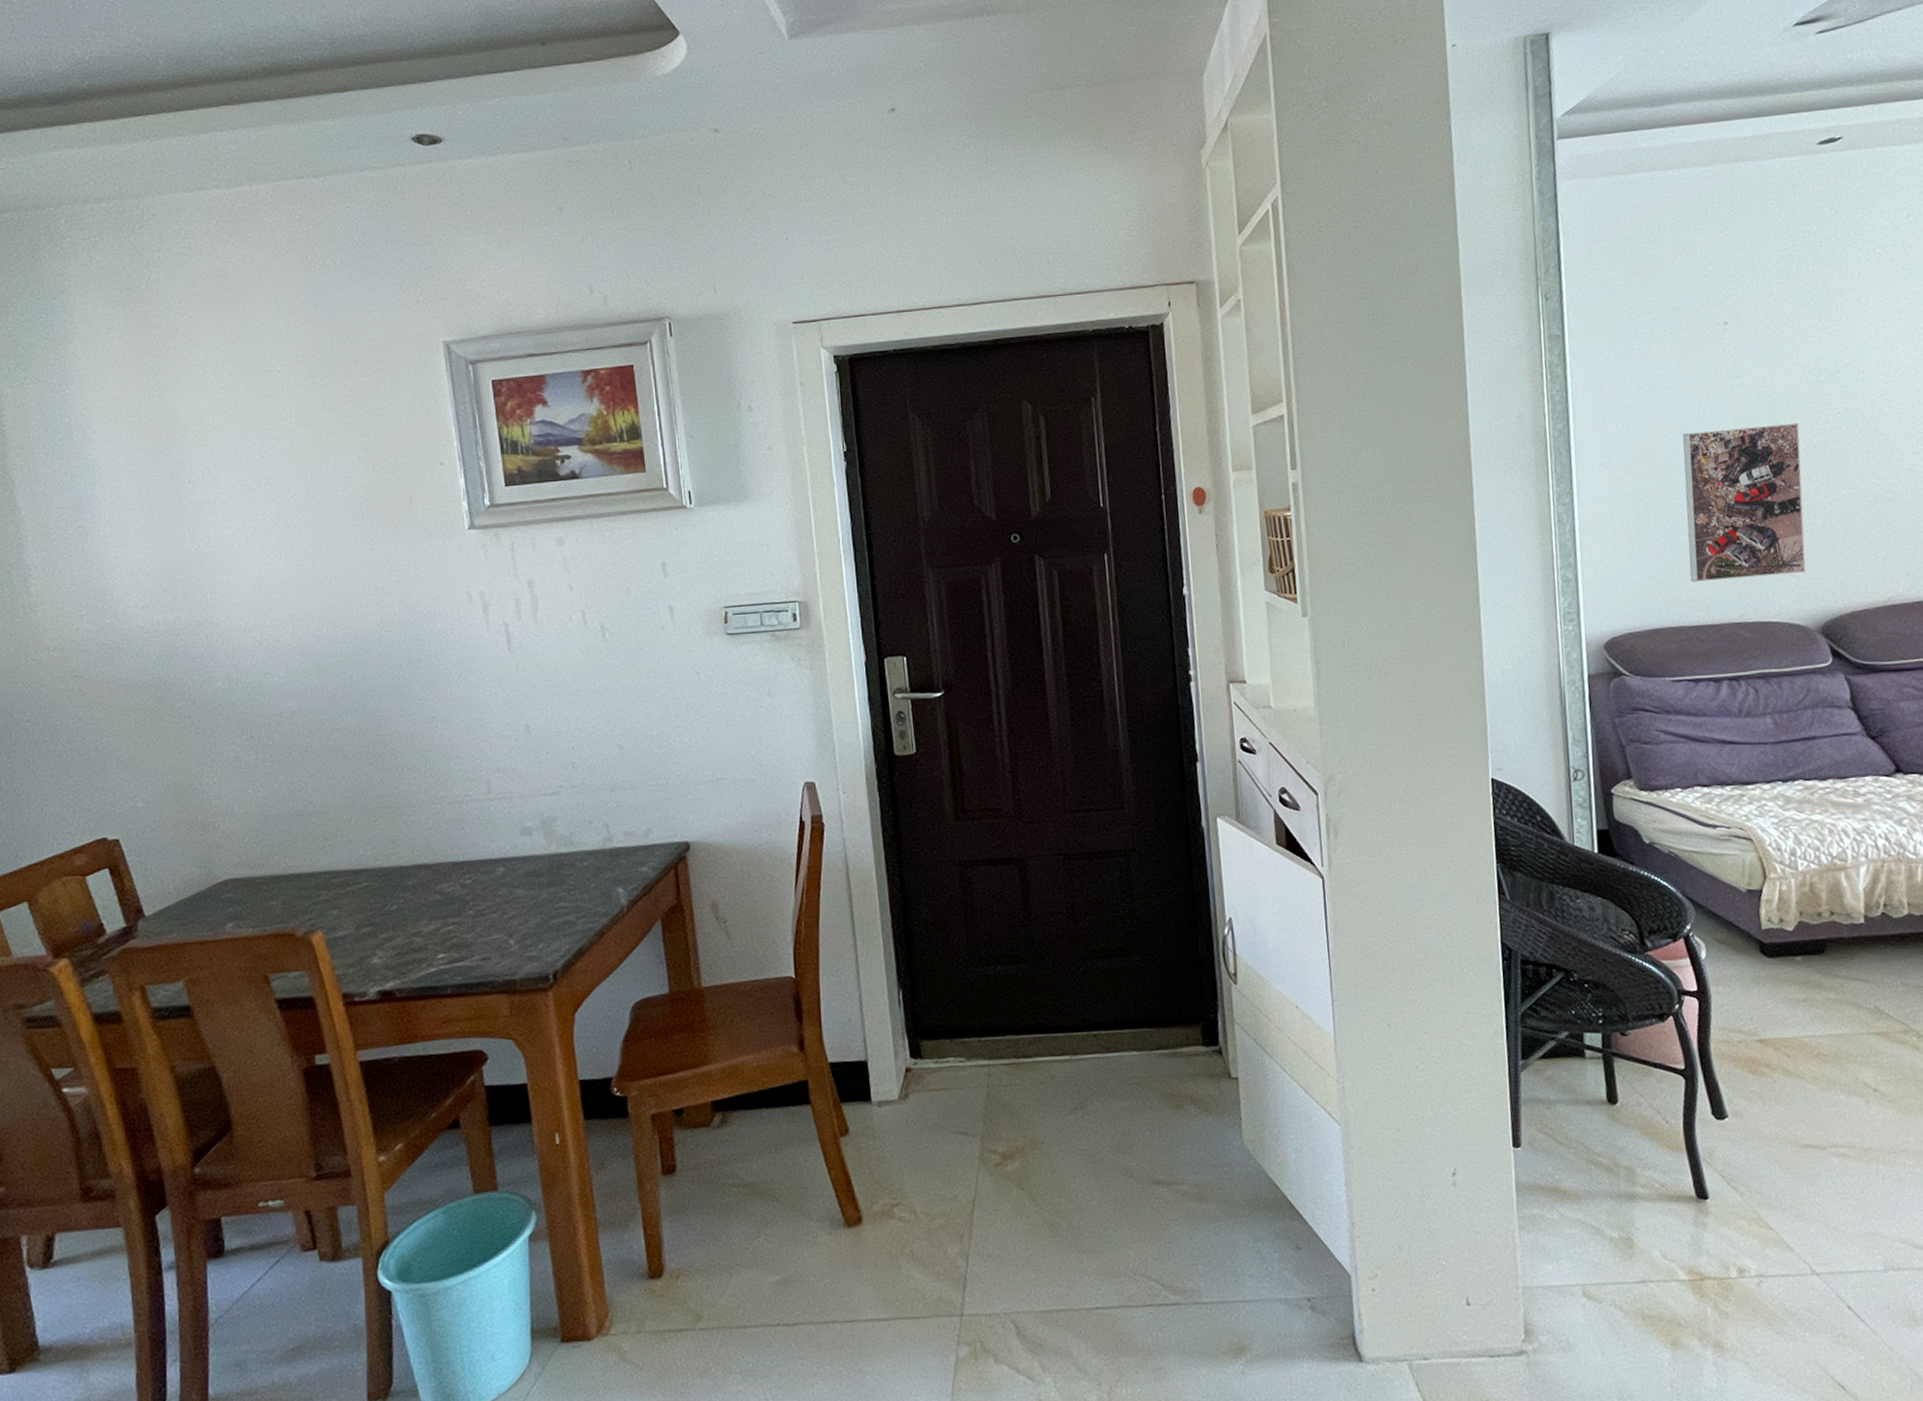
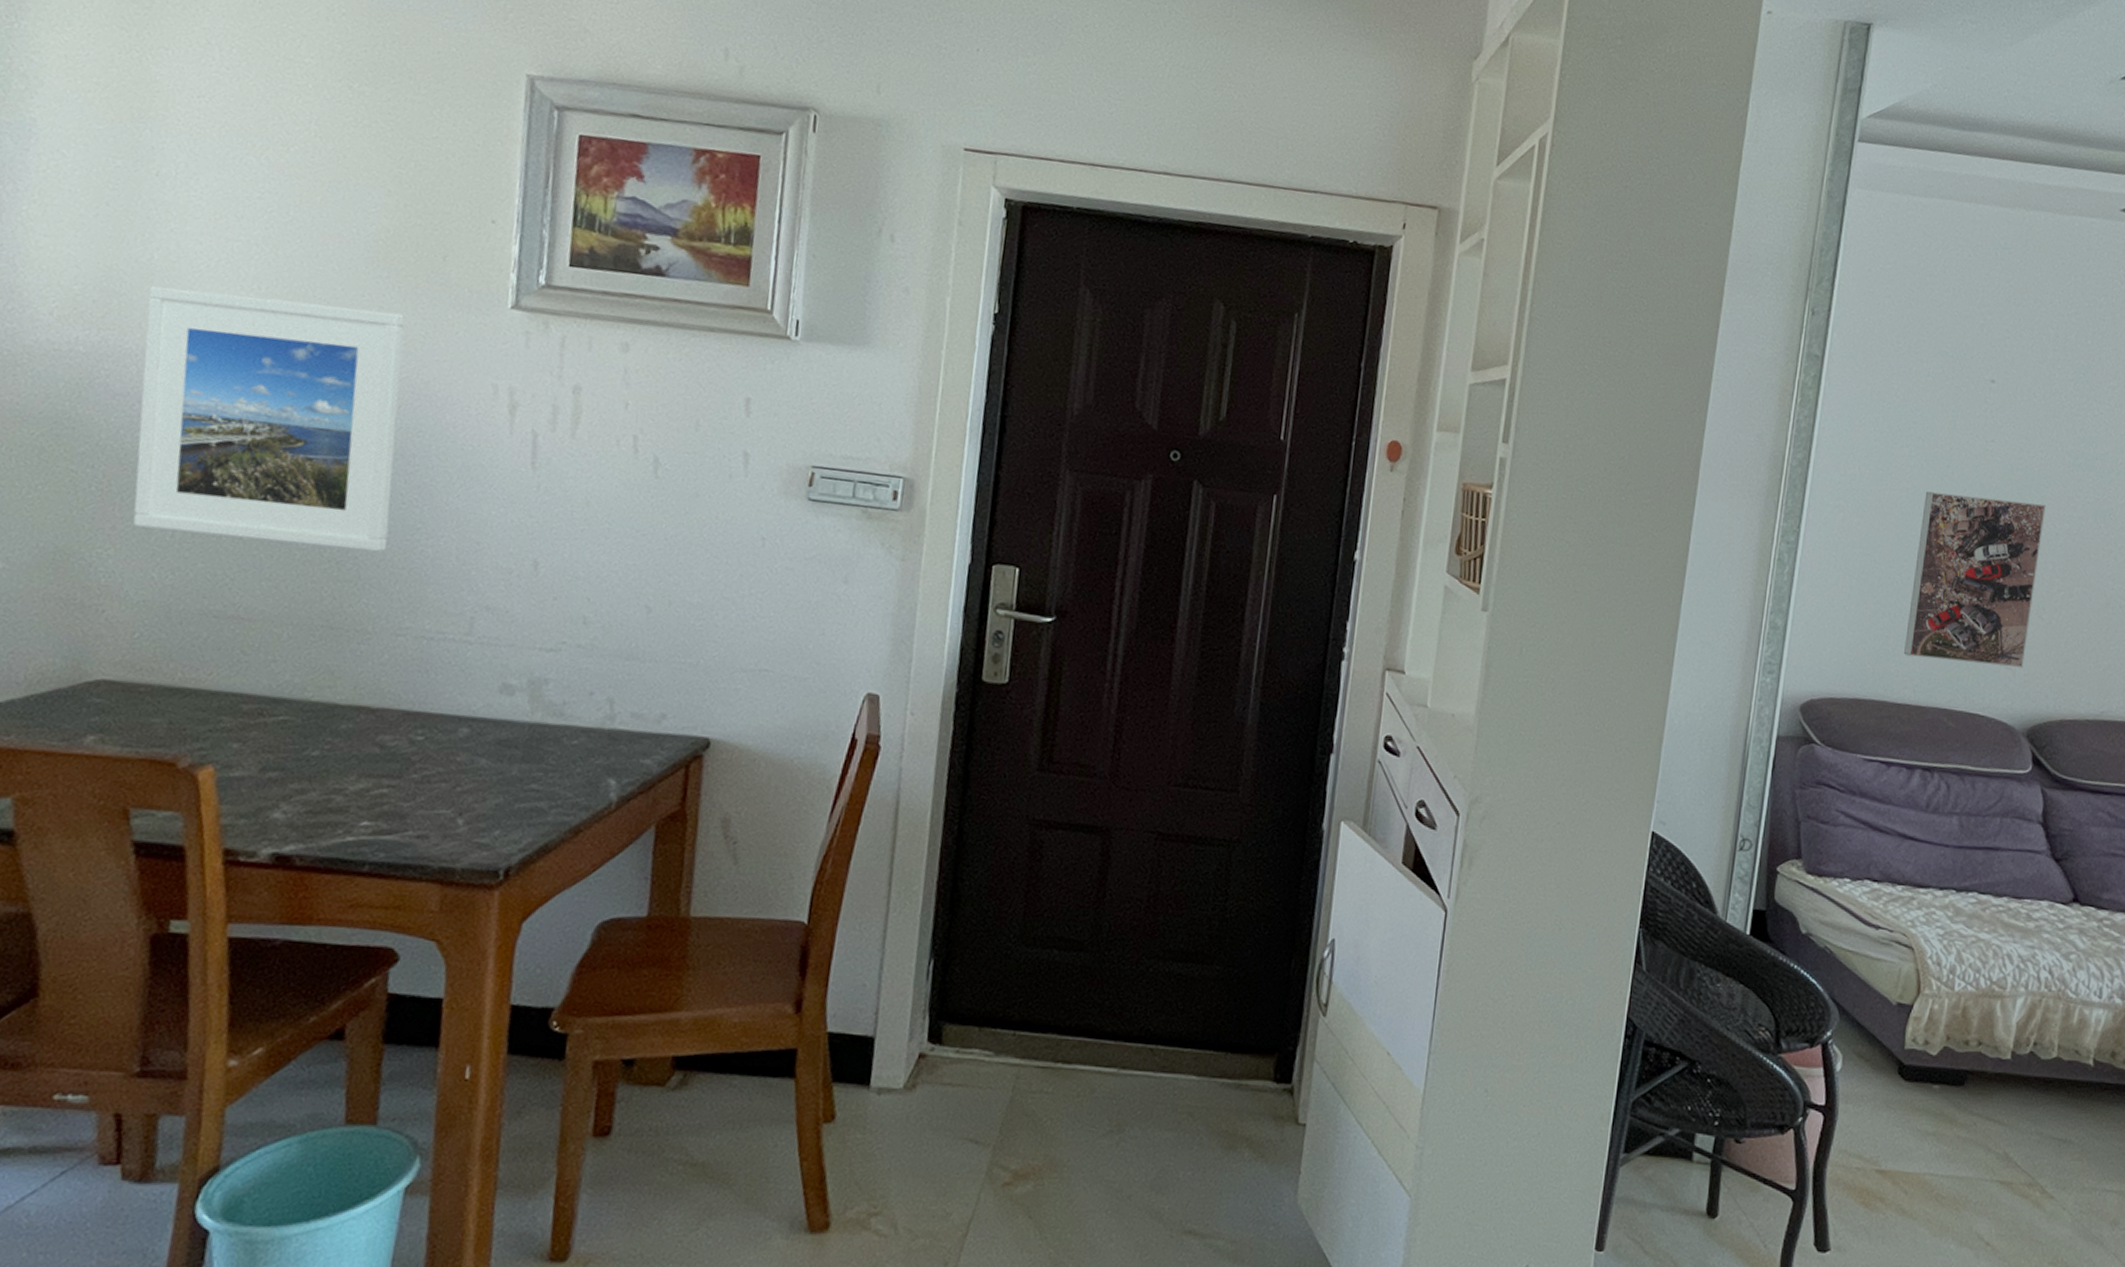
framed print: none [202,551,414,756] -> present [132,285,405,552]

